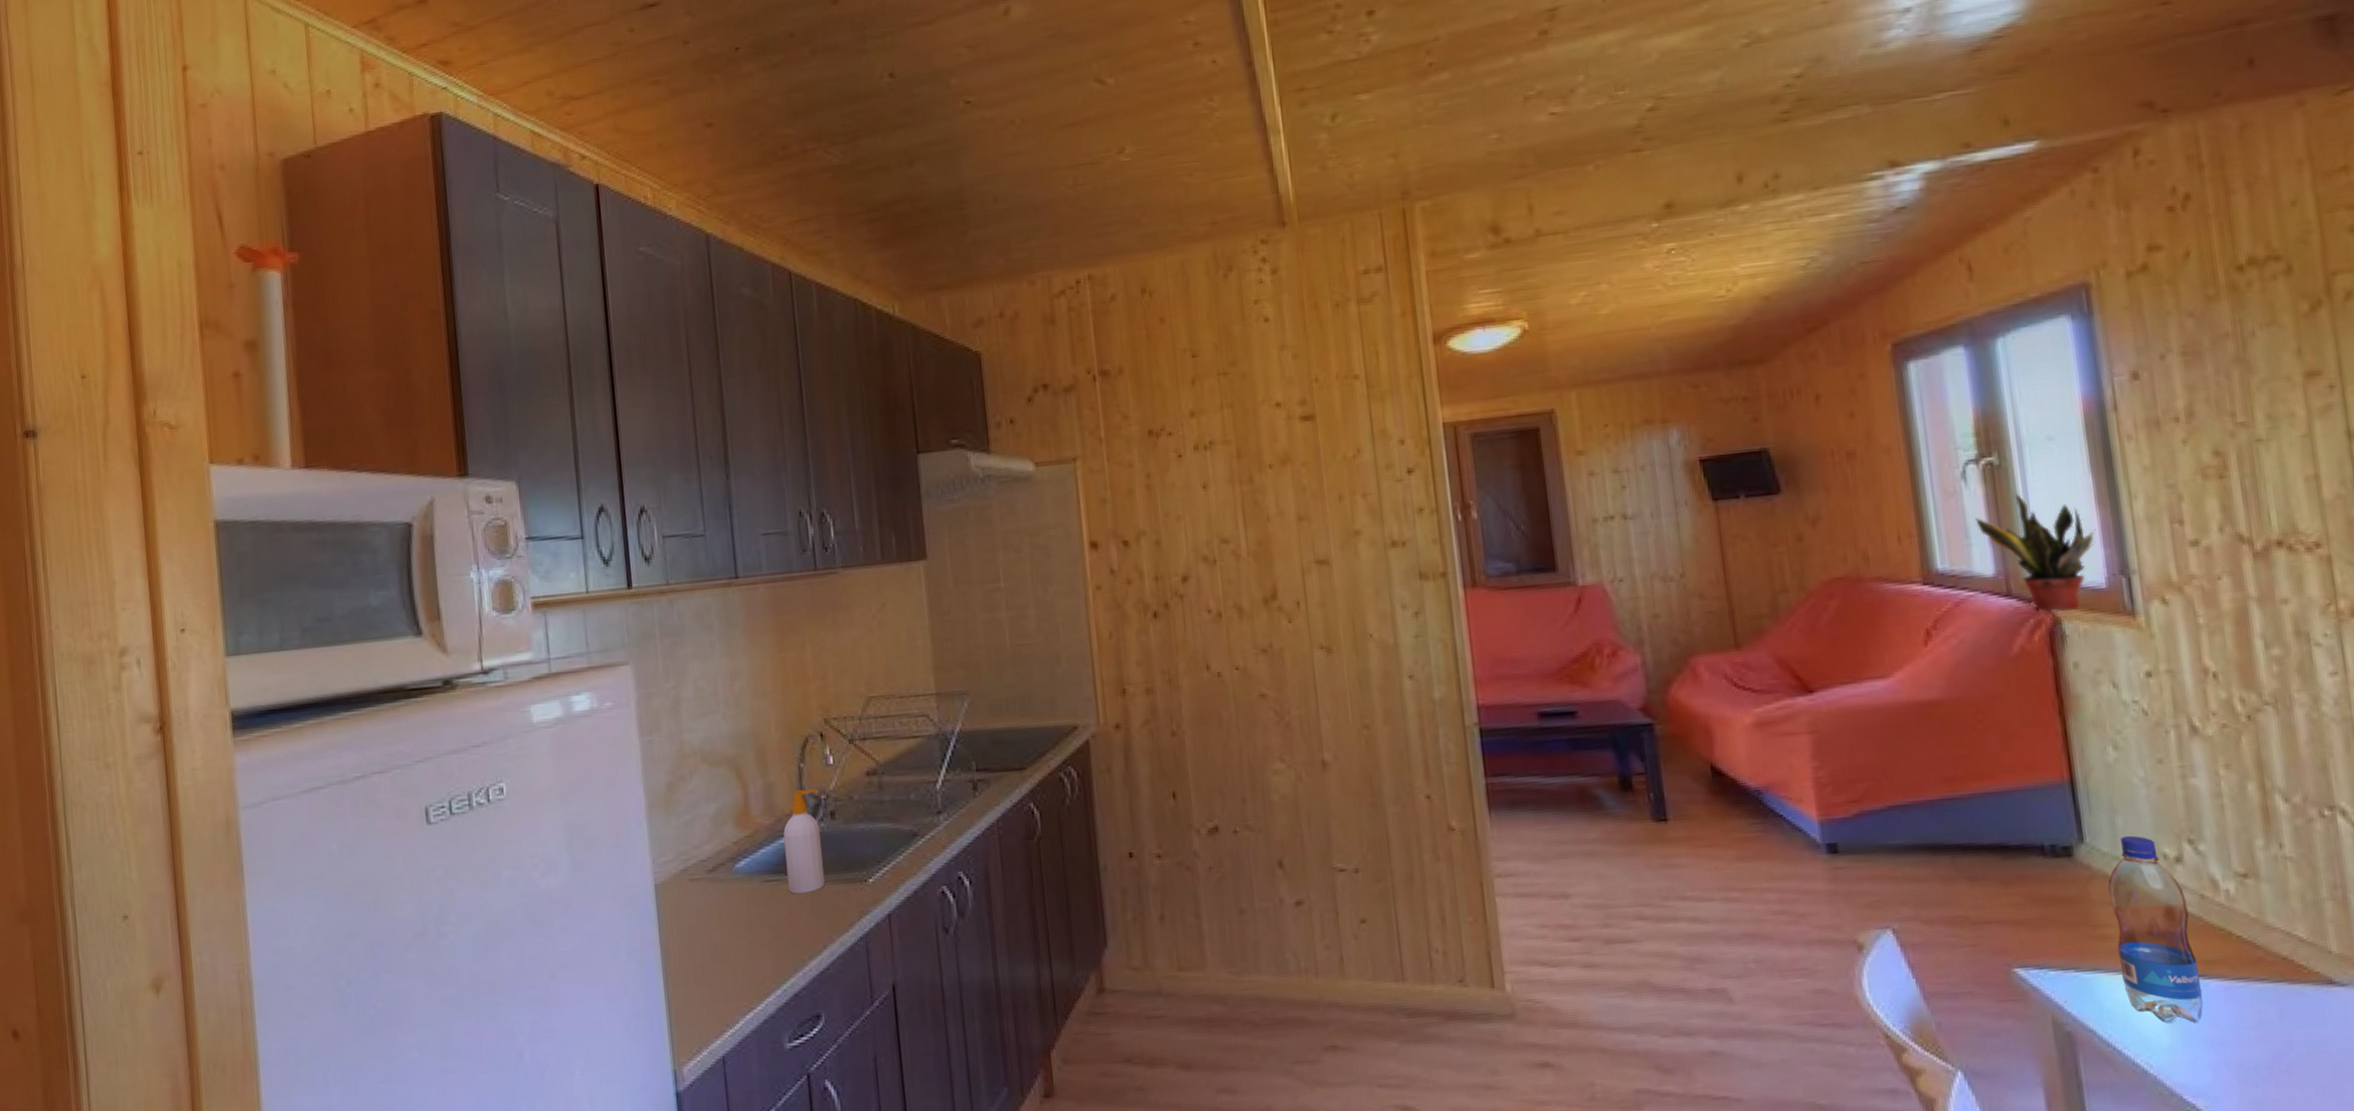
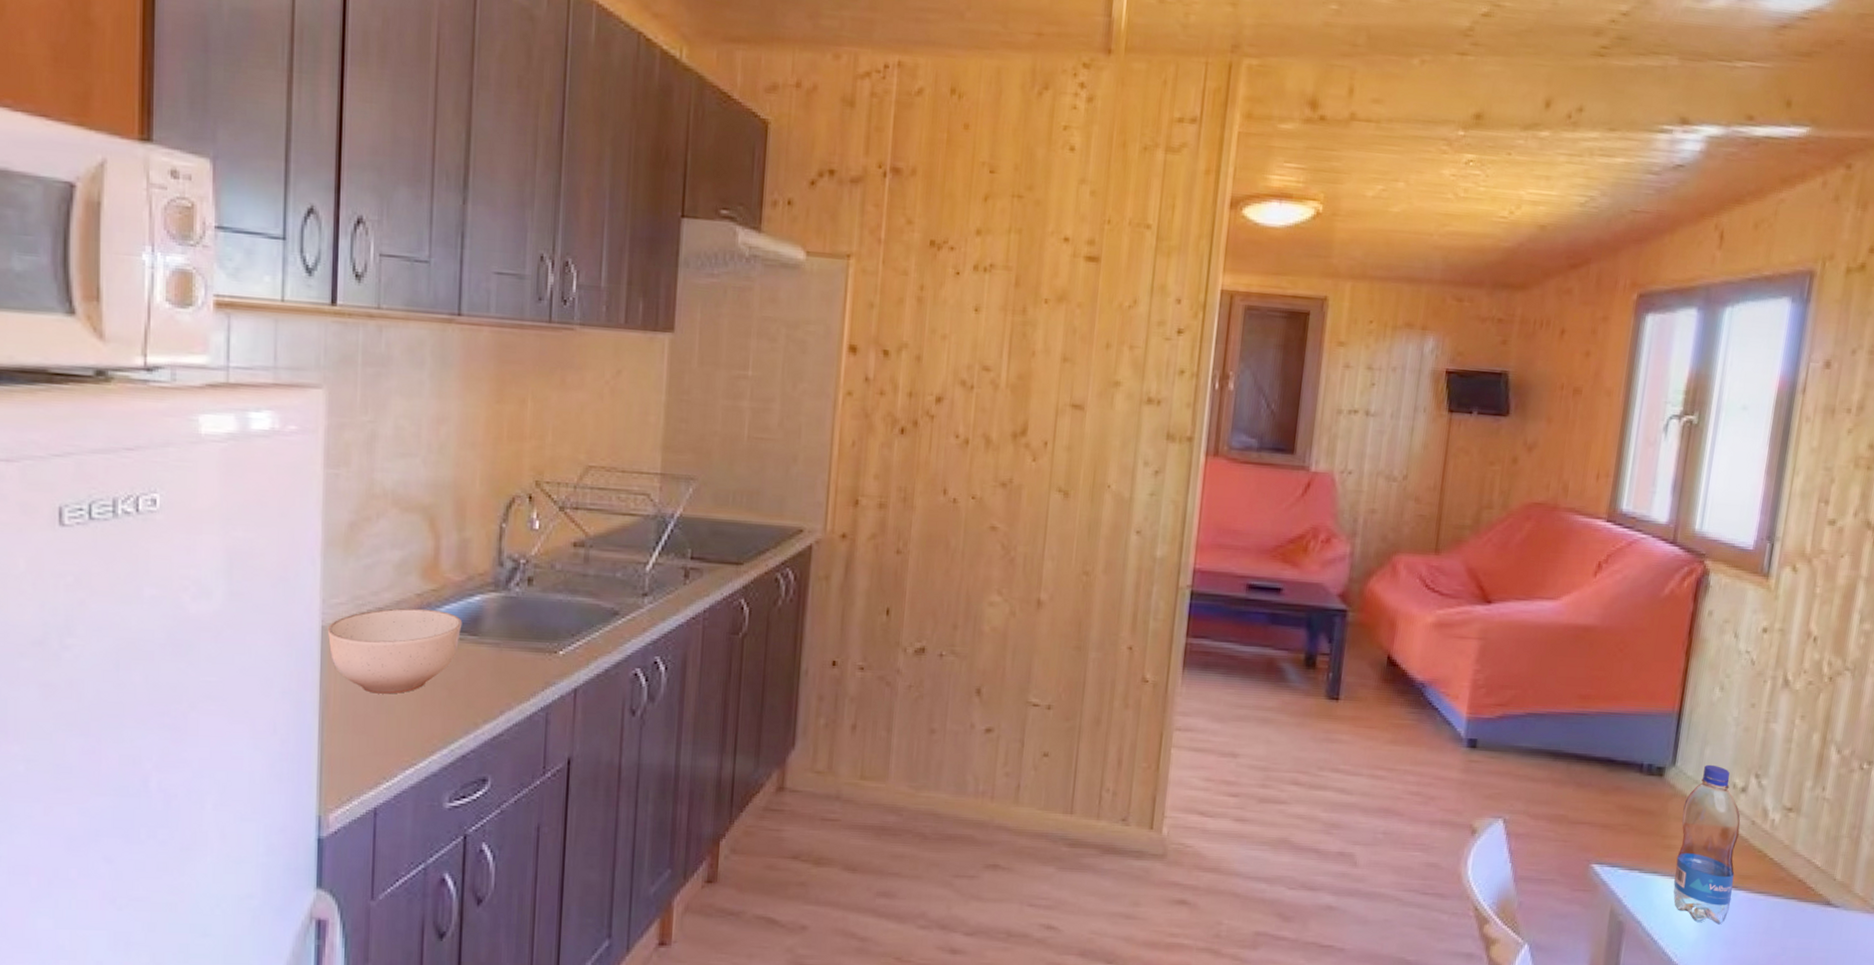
bowl: none [660,855,778,944] -> present [327,608,463,694]
soap bottle: present [783,788,826,895] -> none [471,549,518,658]
potted plant: present [1975,494,2097,613] -> none [1664,453,1760,565]

